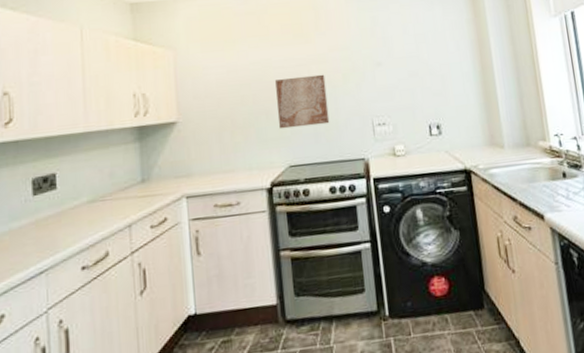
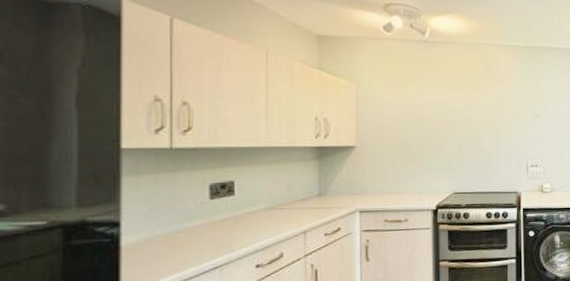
wall art: present [275,74,330,129] -> none [447,119,491,162]

